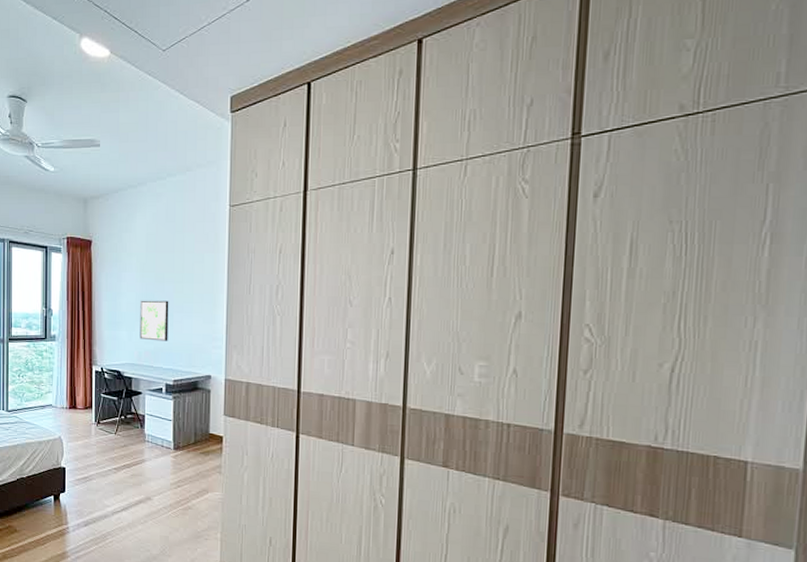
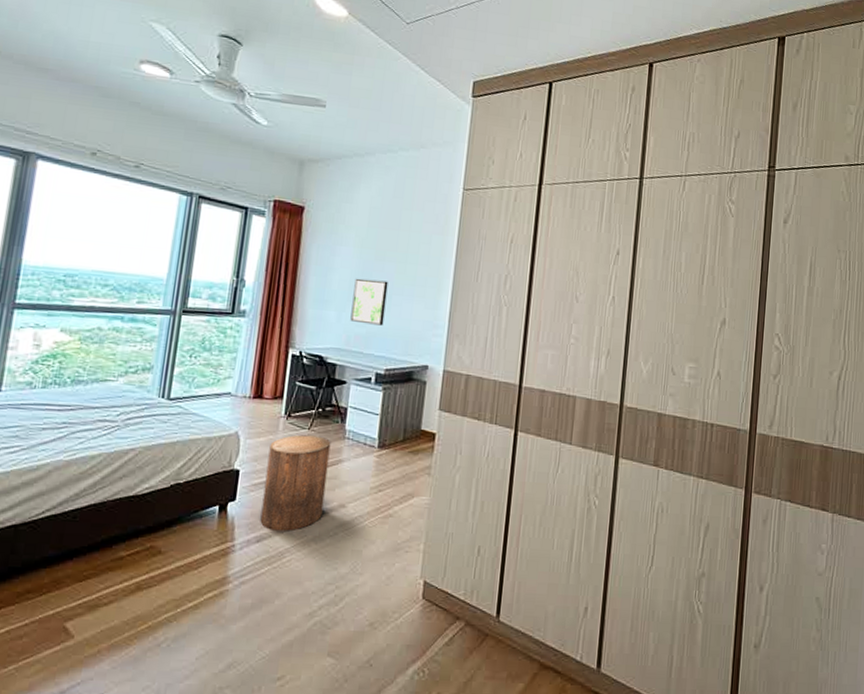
stool: none [85,438,134,518] -> present [260,435,331,531]

